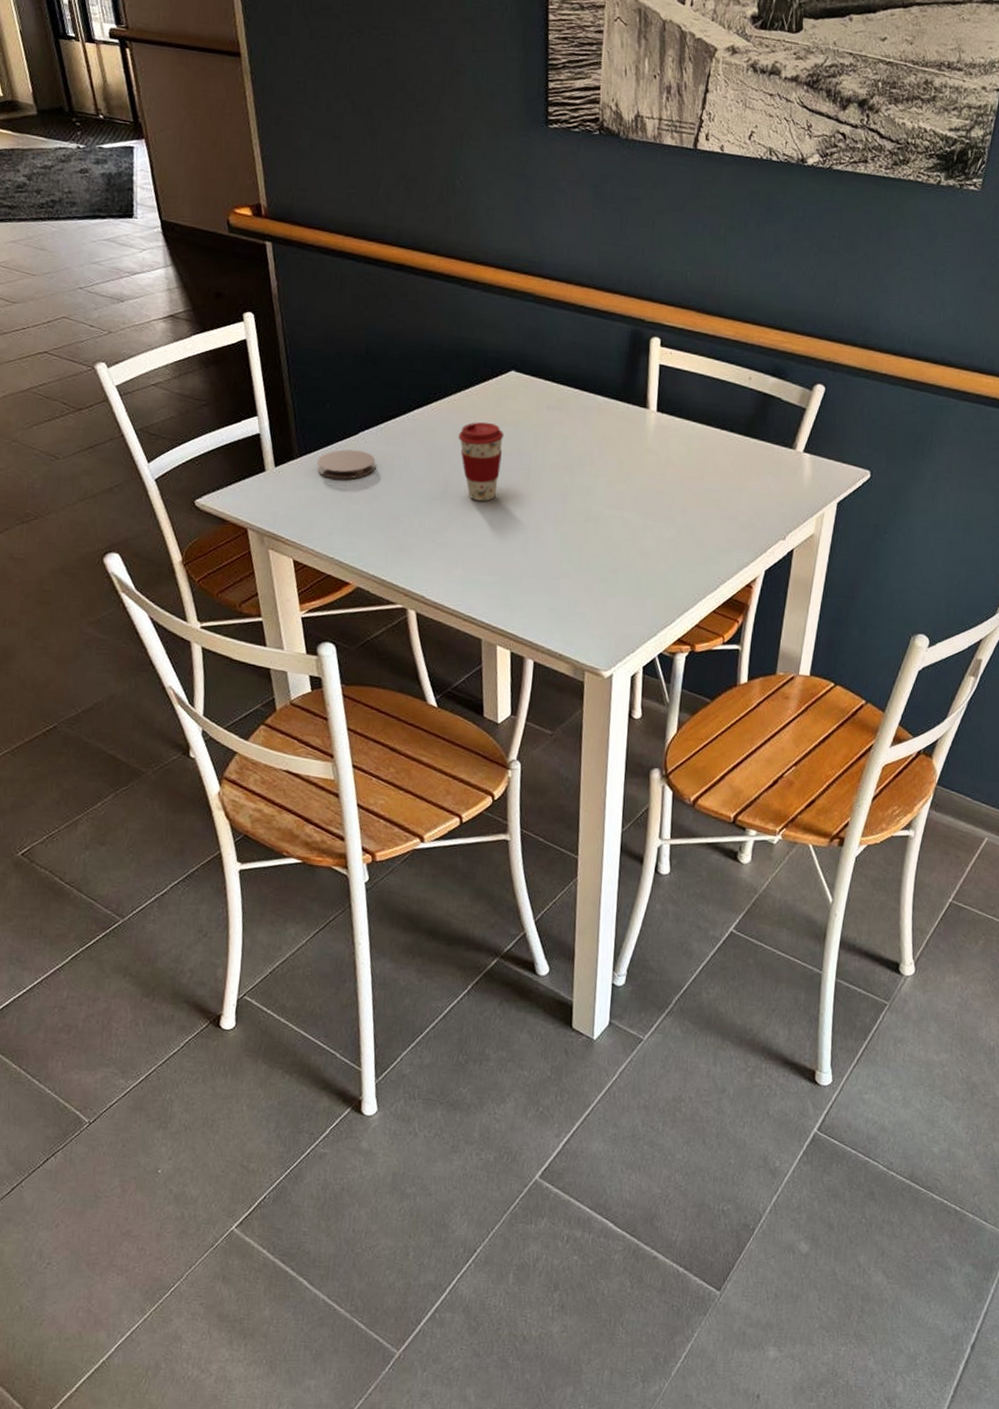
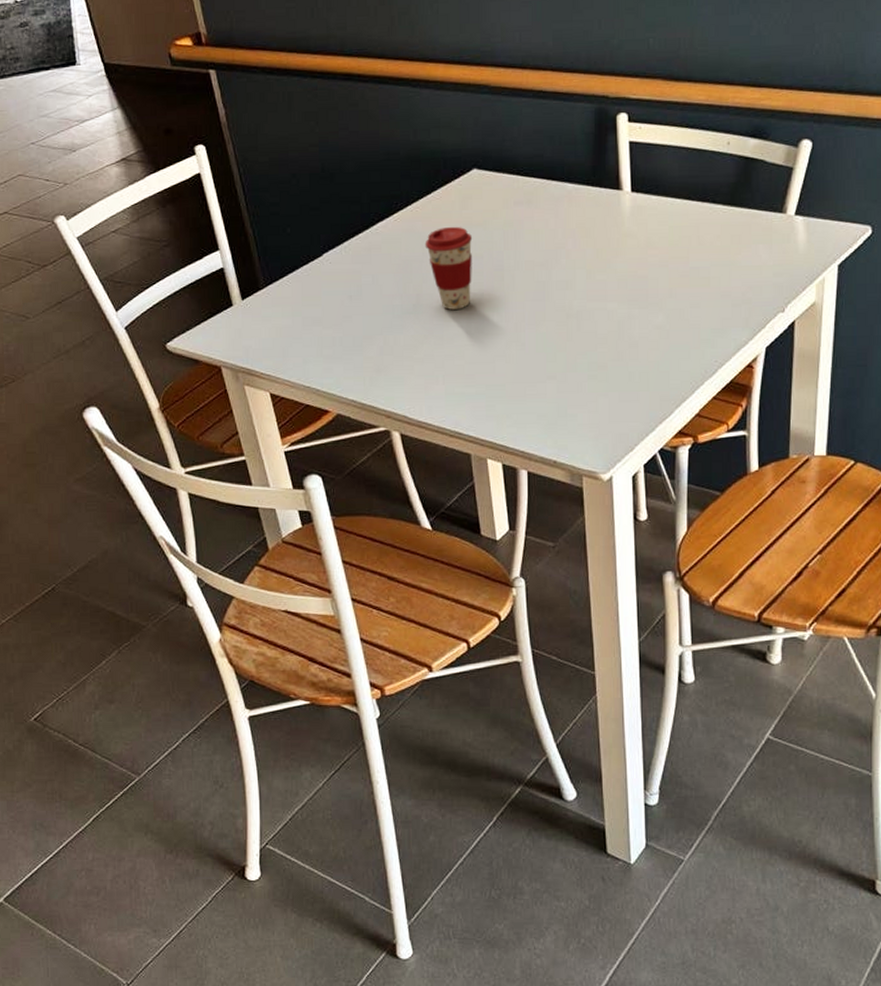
coaster: present [317,449,376,480] -> none [284,273,344,305]

